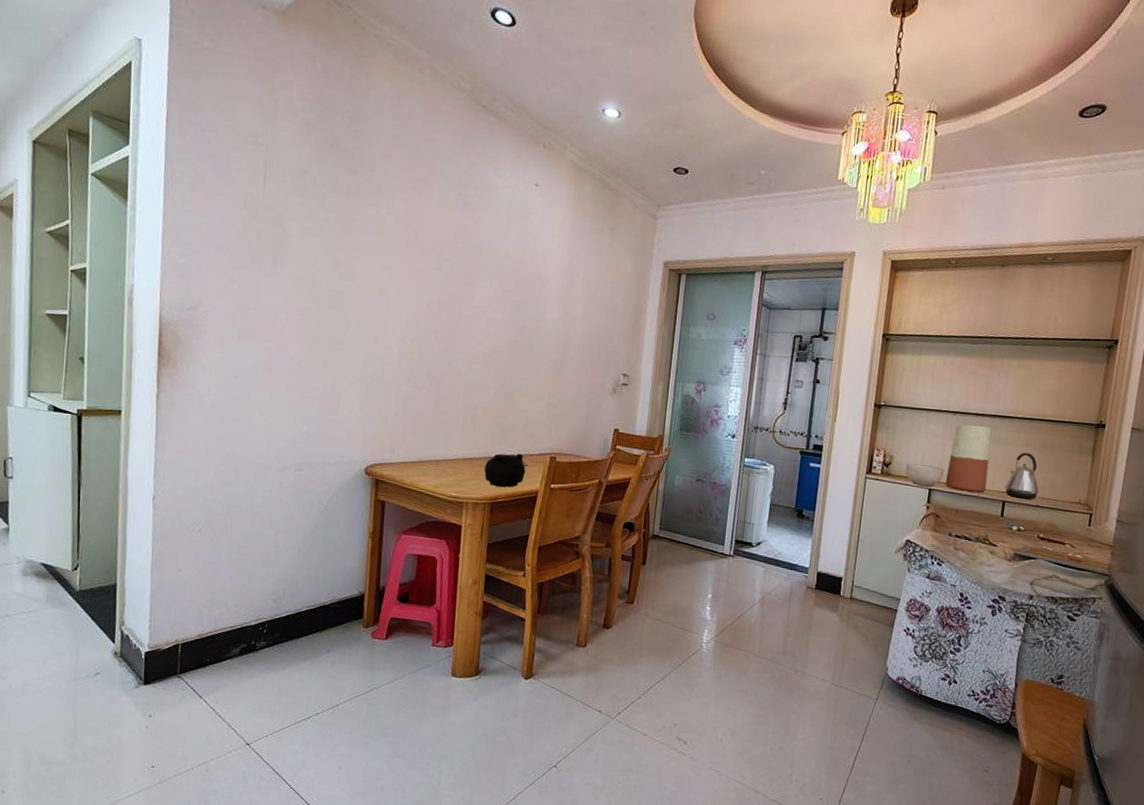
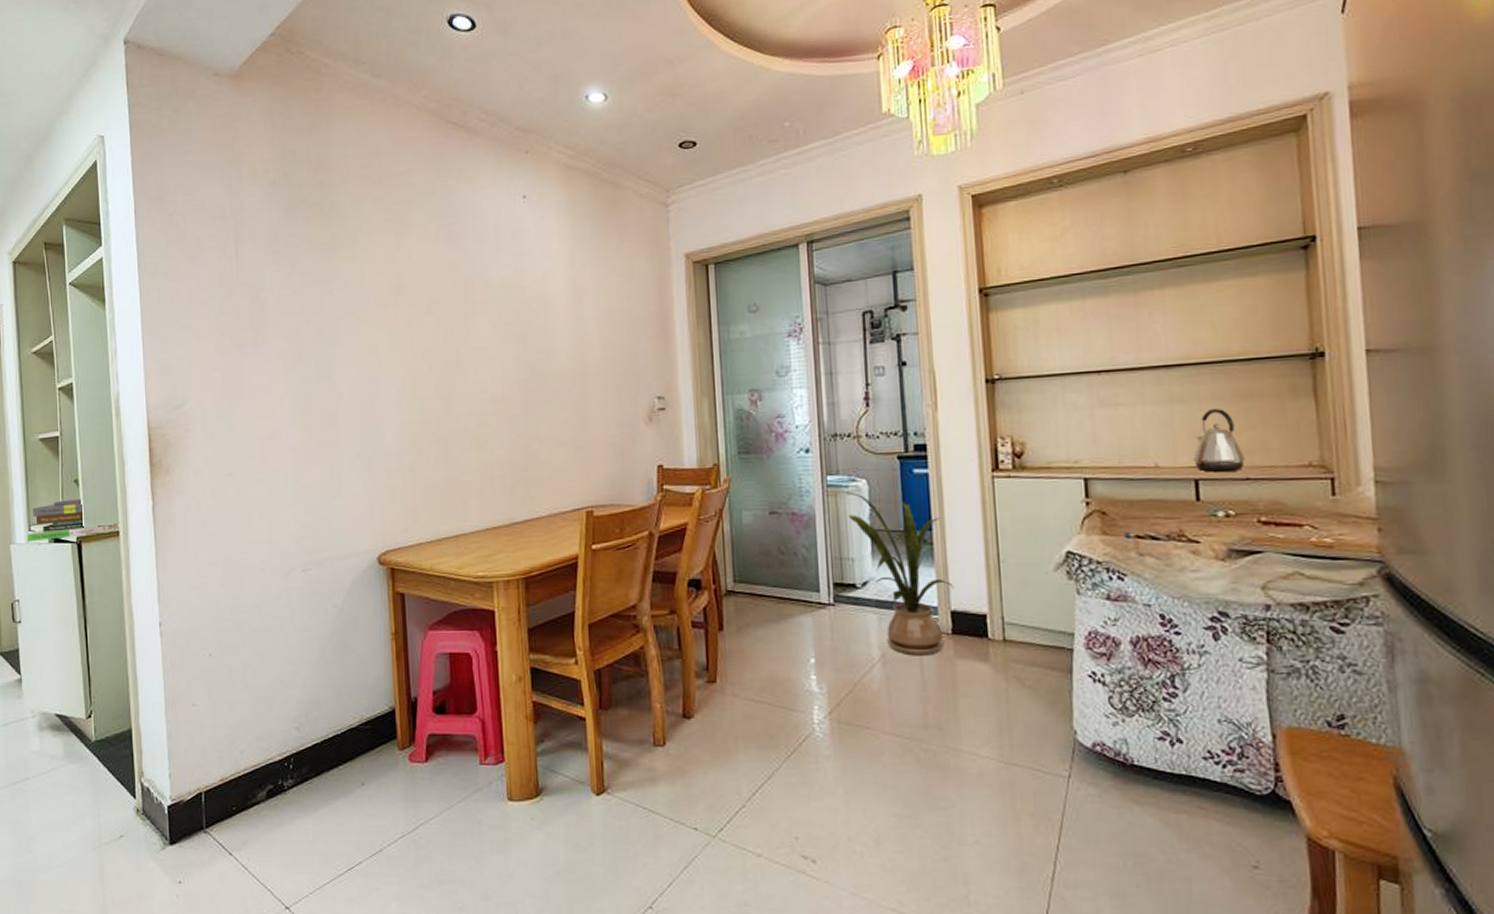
books: none [26,374,122,411] -> present [27,498,120,542]
teapot: present [483,453,528,487] -> none [510,513,561,557]
house plant: none [756,474,823,603] -> present [847,493,954,656]
bowl: present [905,463,945,487] -> none [1044,447,1102,476]
vase: present [945,424,992,493] -> none [1103,383,1166,474]

